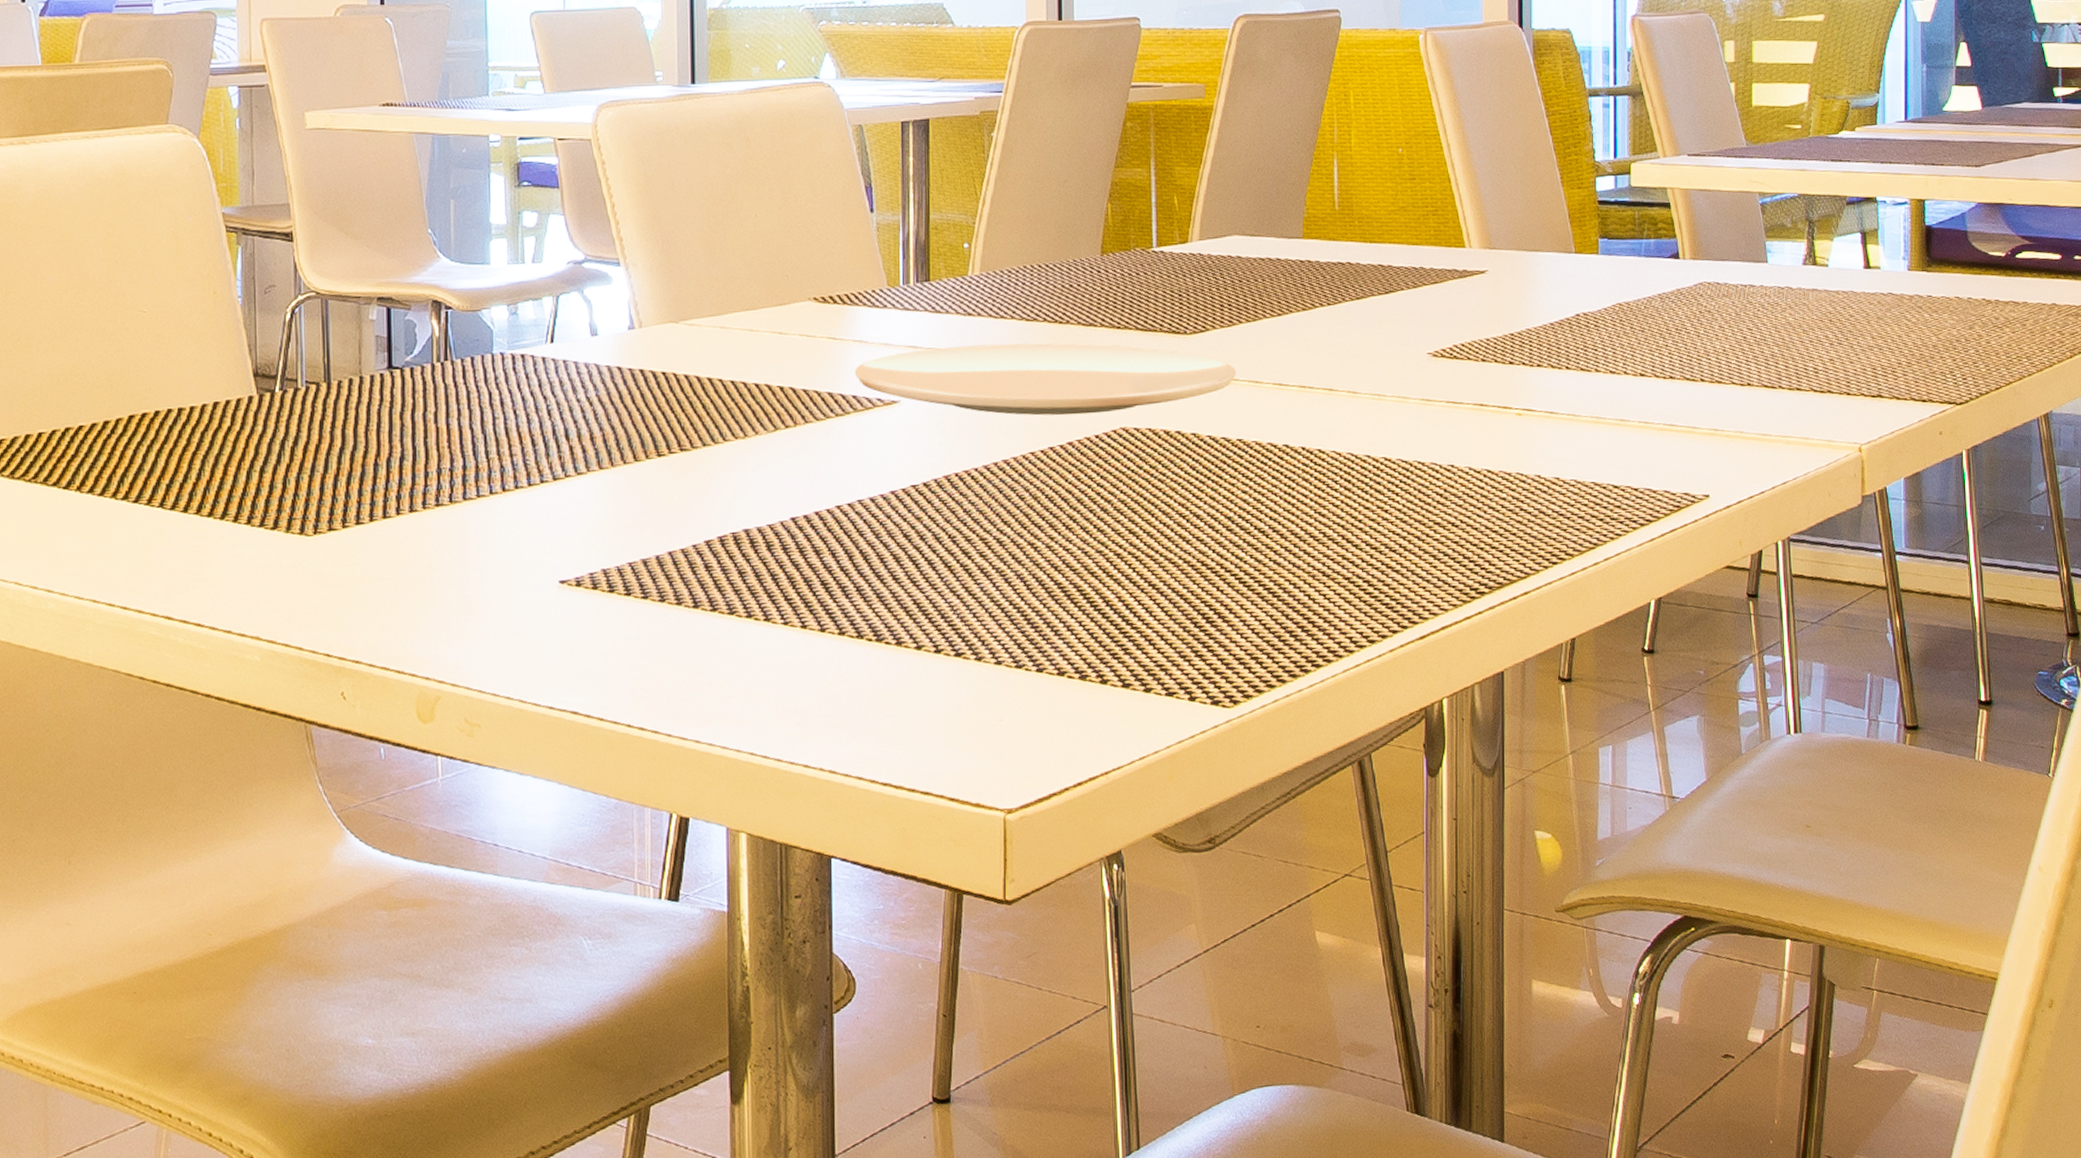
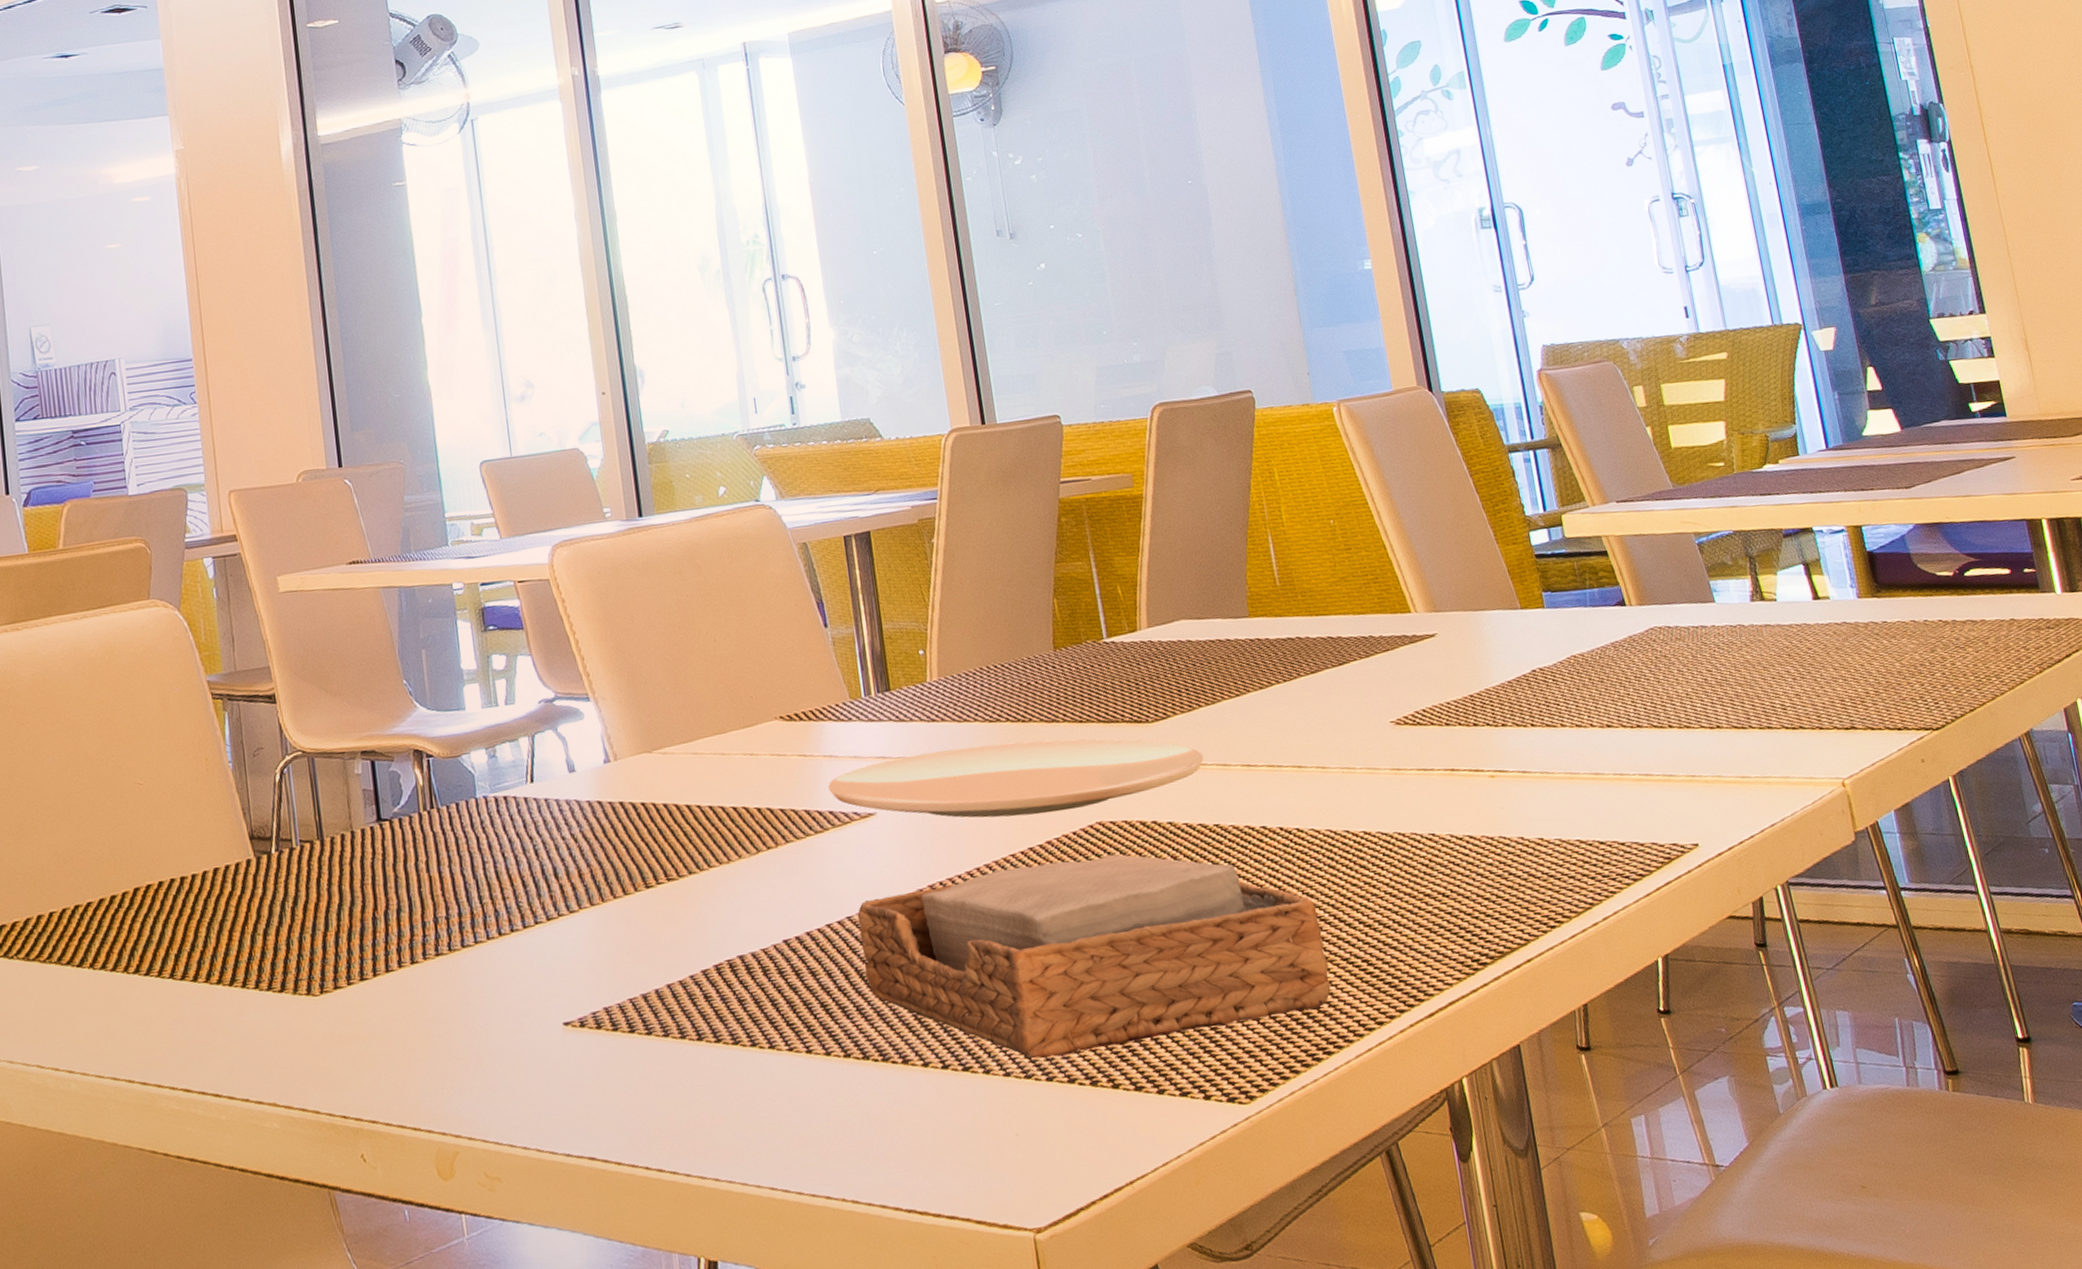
napkin holder: none [868,460,1329,650] -> present [857,854,1331,1059]

